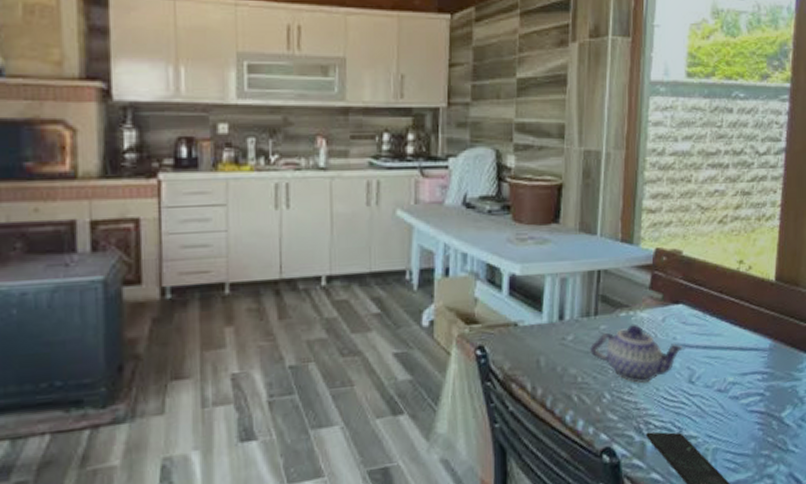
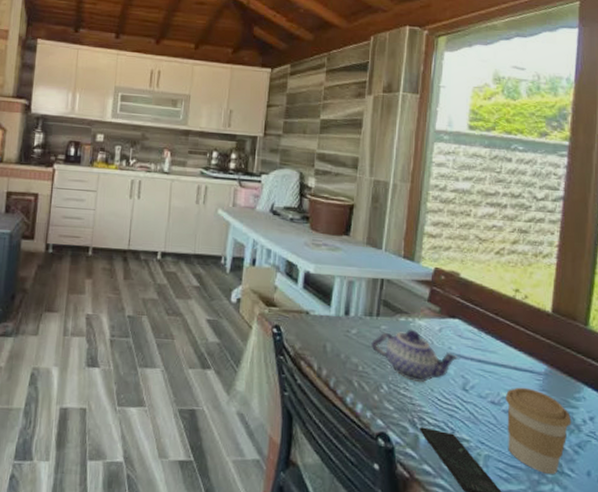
coffee cup: none [731,367,795,455] -> present [505,387,572,474]

